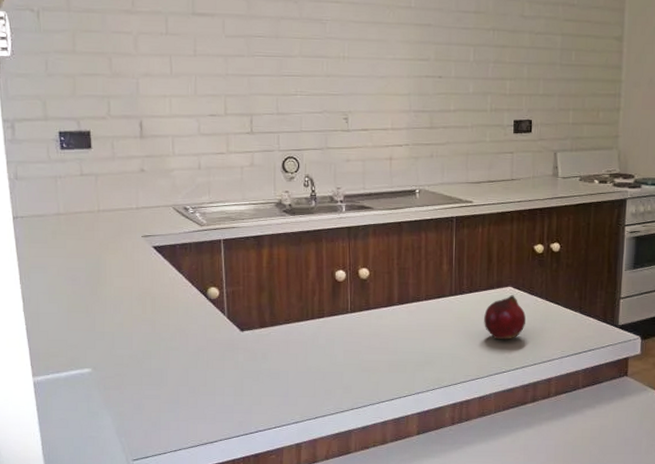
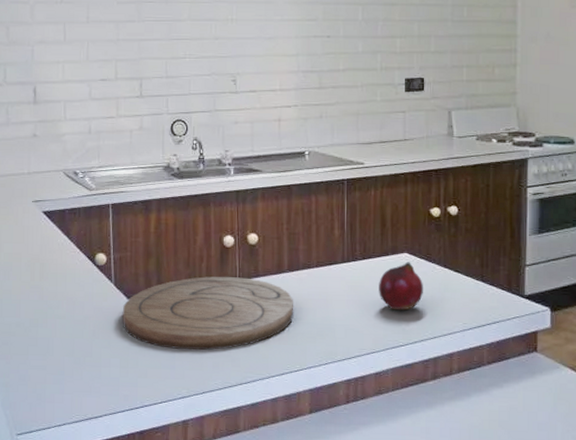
cutting board: none [236,309,404,379] -> present [123,276,294,350]

